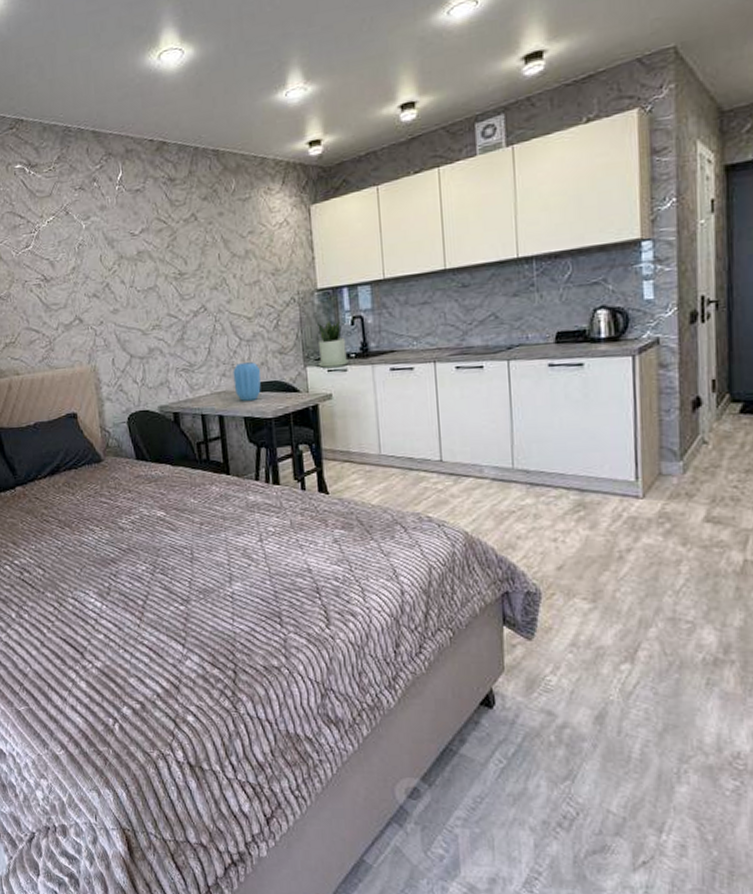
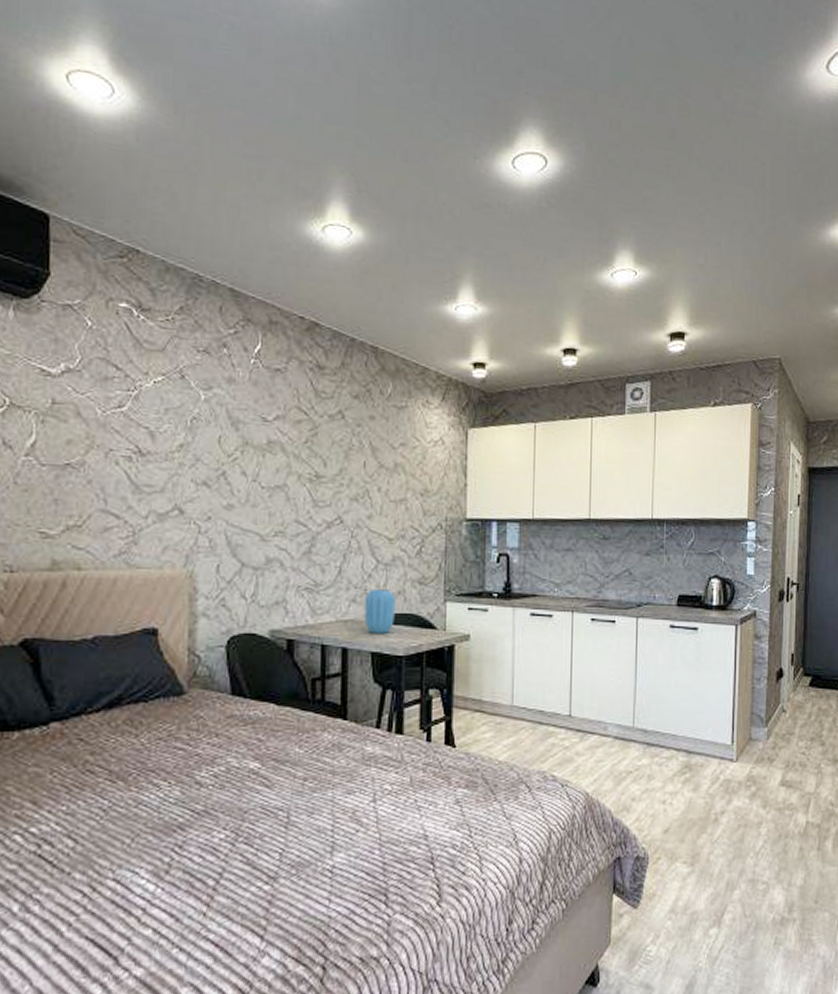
planter: present [317,320,350,368] -> none [458,554,492,605]

